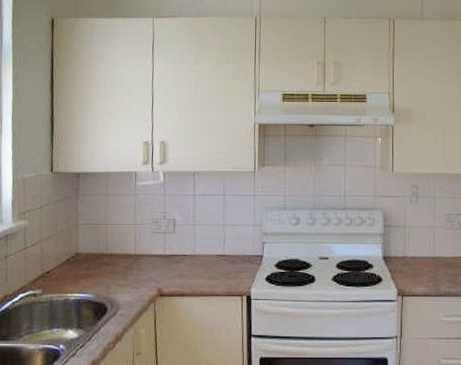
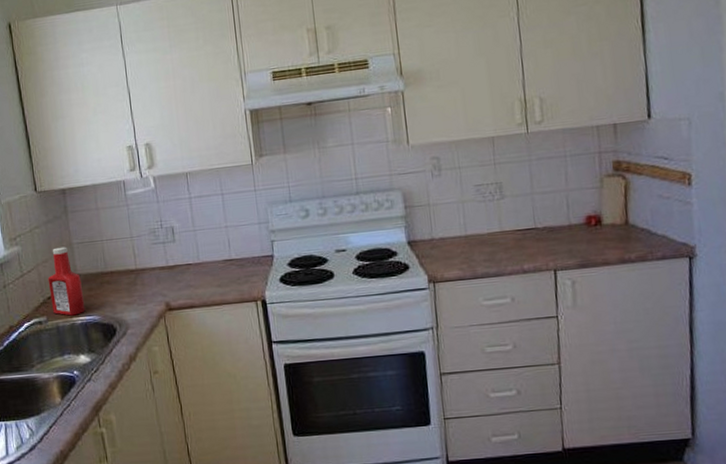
ketchup bottle: none [49,226,82,292] -> present [48,246,85,316]

